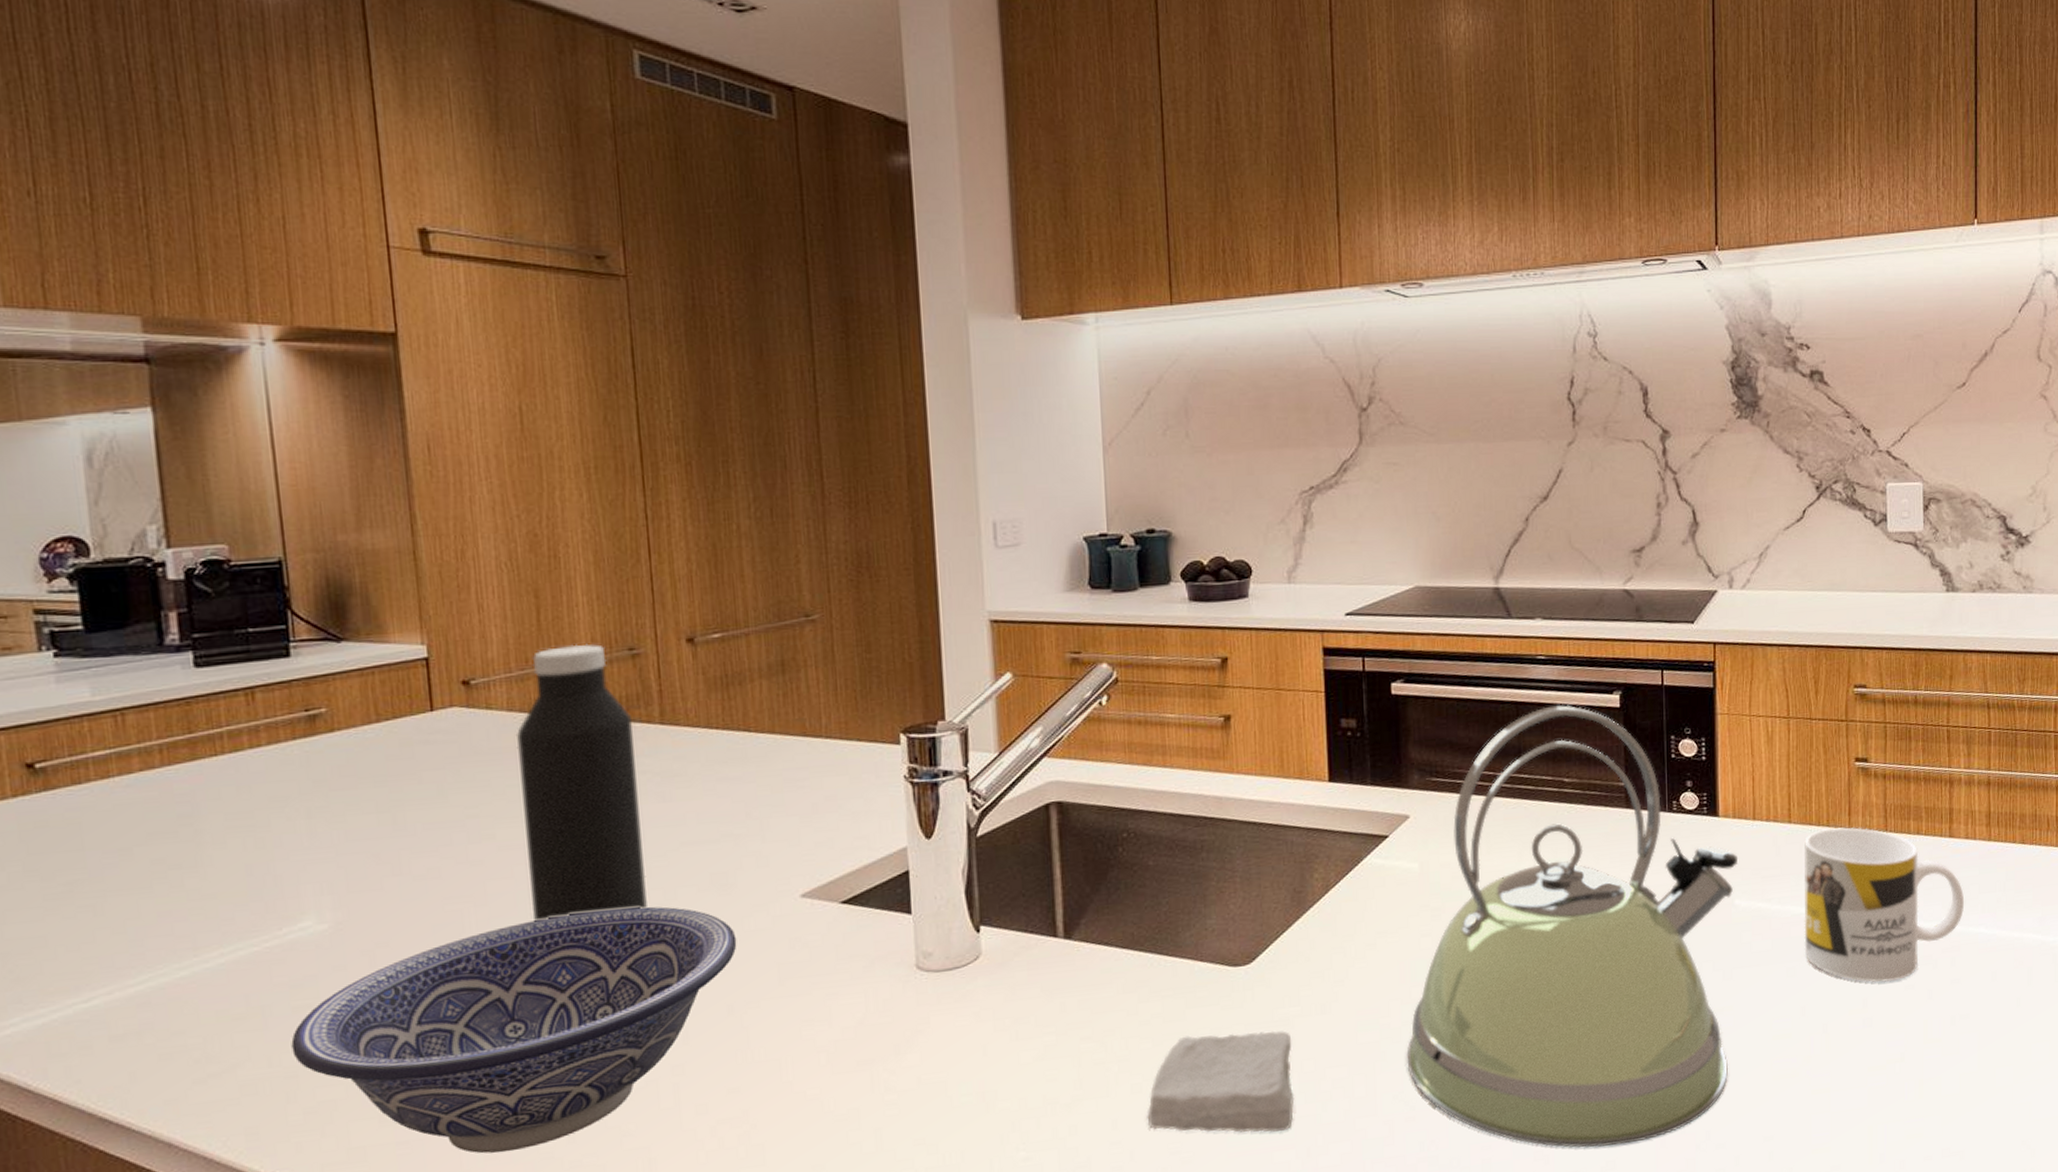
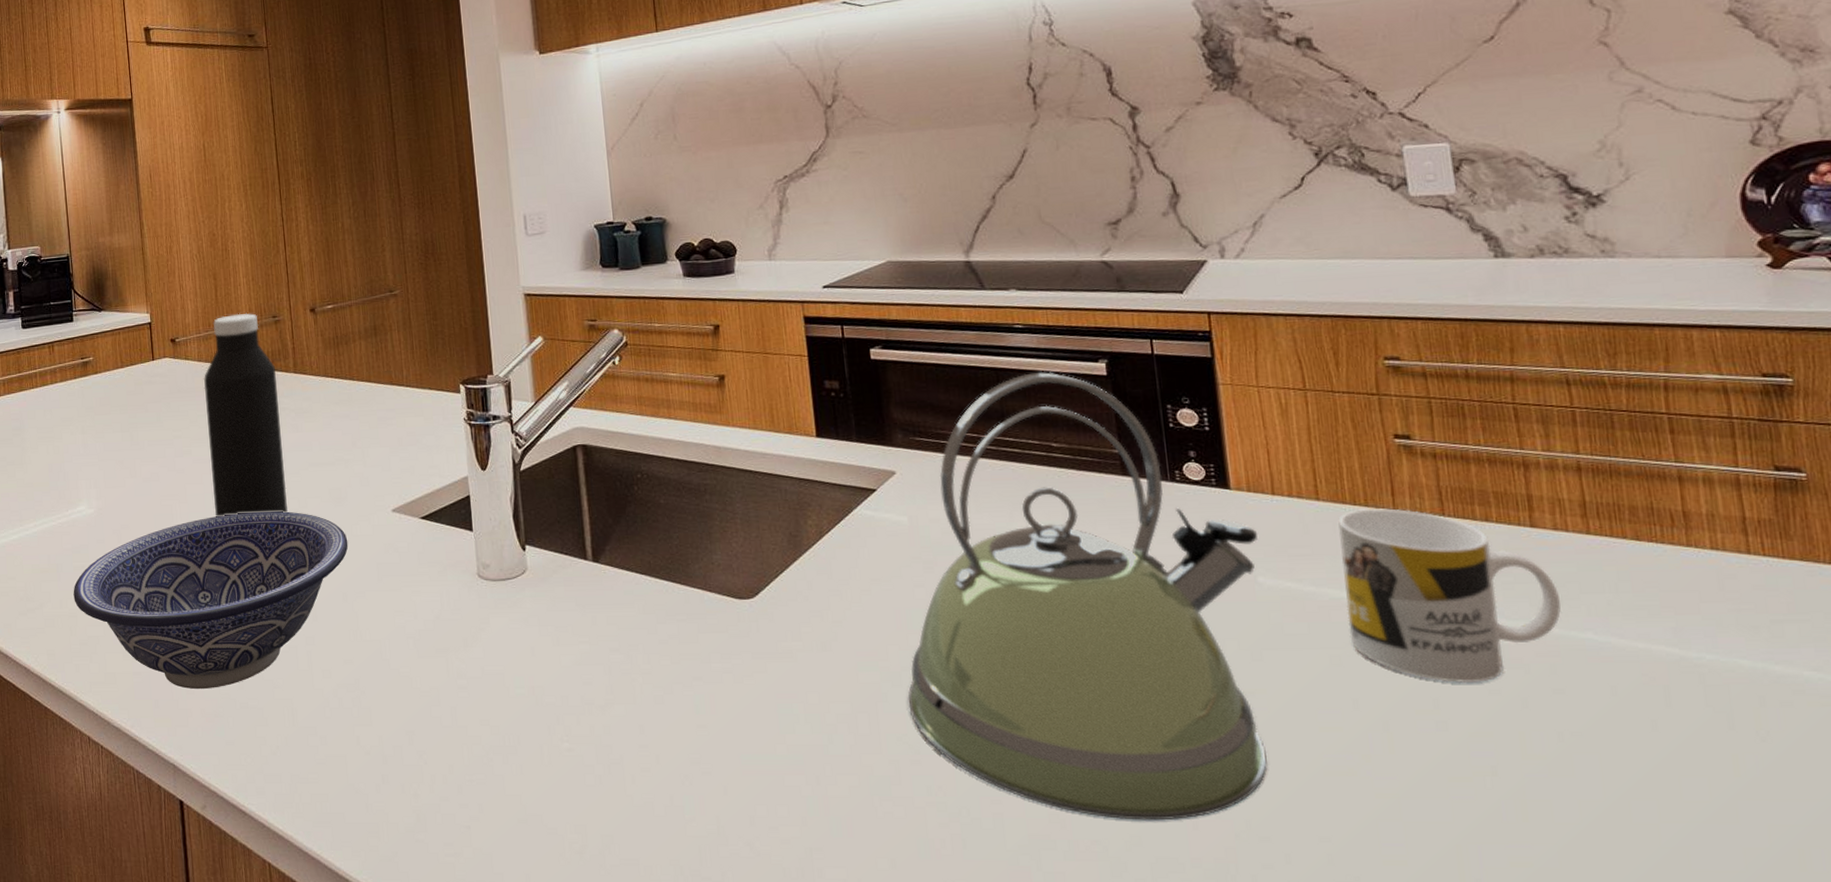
soap bar: present [1147,1031,1295,1133] -> none [669,658,802,756]

